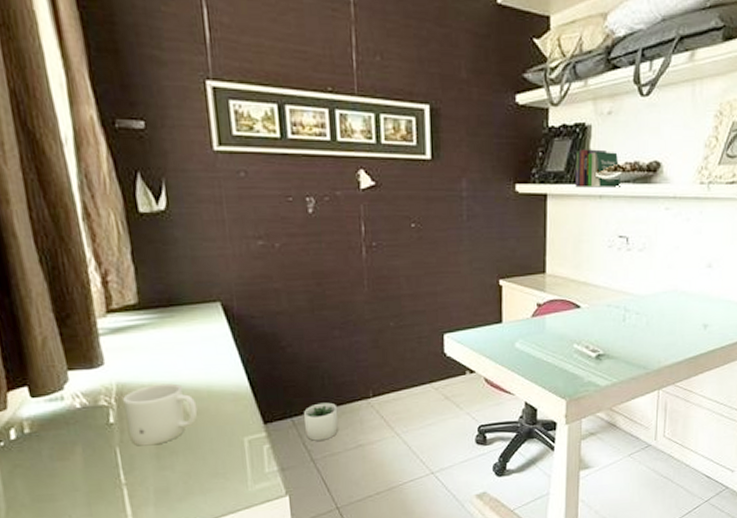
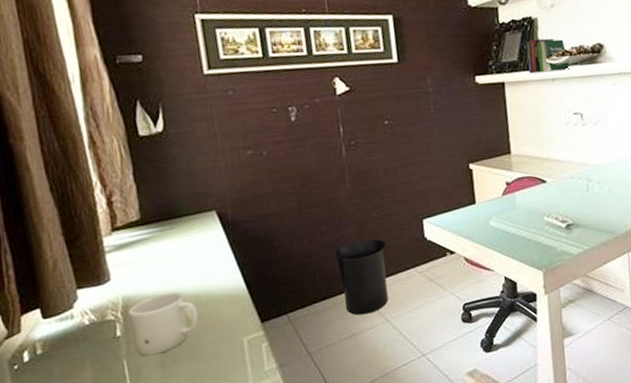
planter: present [304,402,339,441] -> none [298,295,332,335]
waste bin: none [346,348,403,426] -> present [335,238,388,315]

